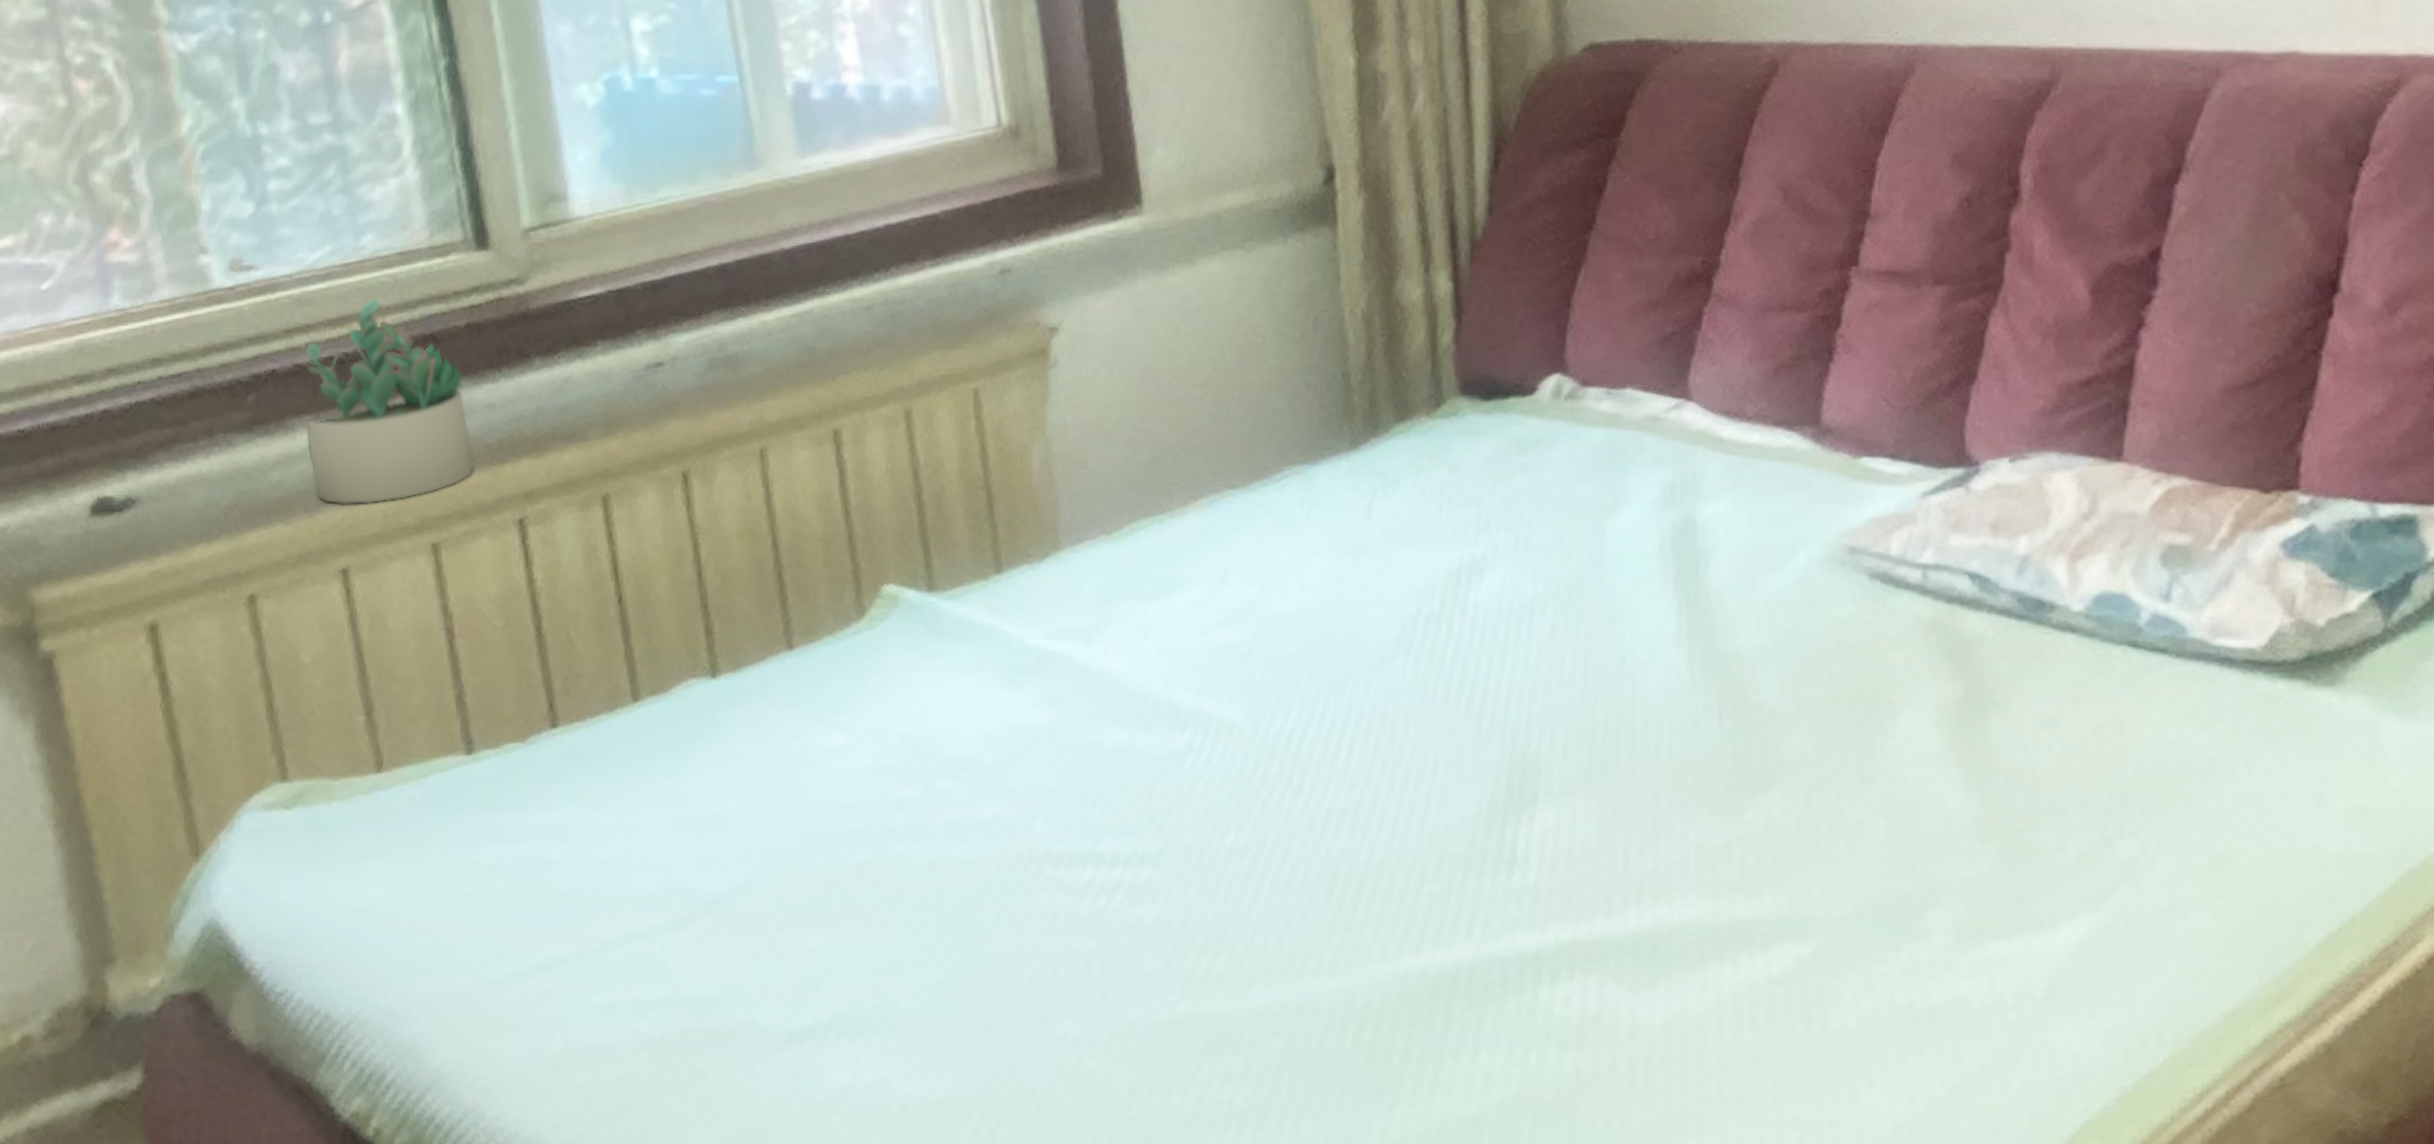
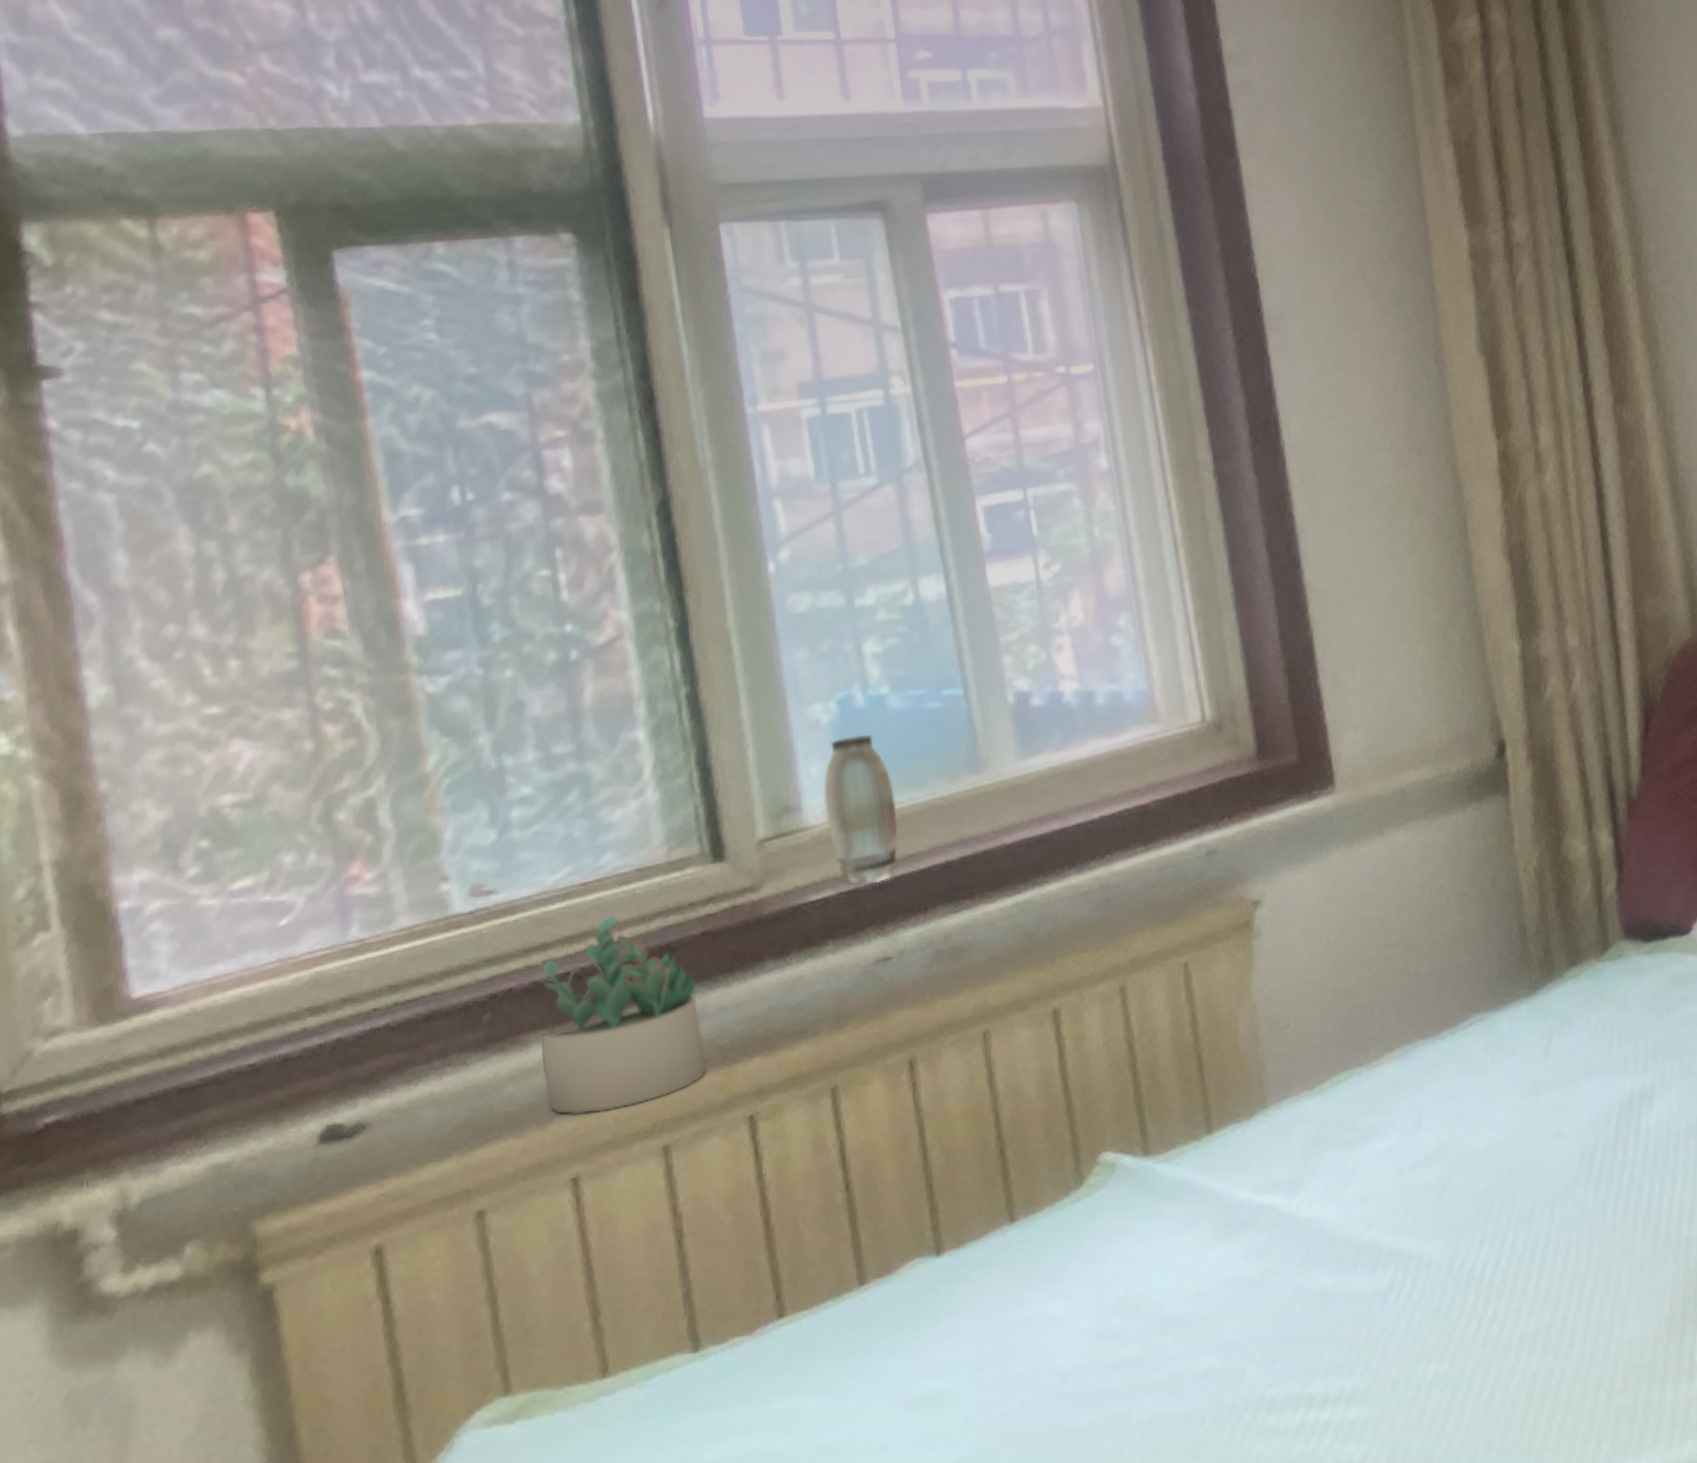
vase: none [590,120,670,285] -> present [823,734,898,886]

